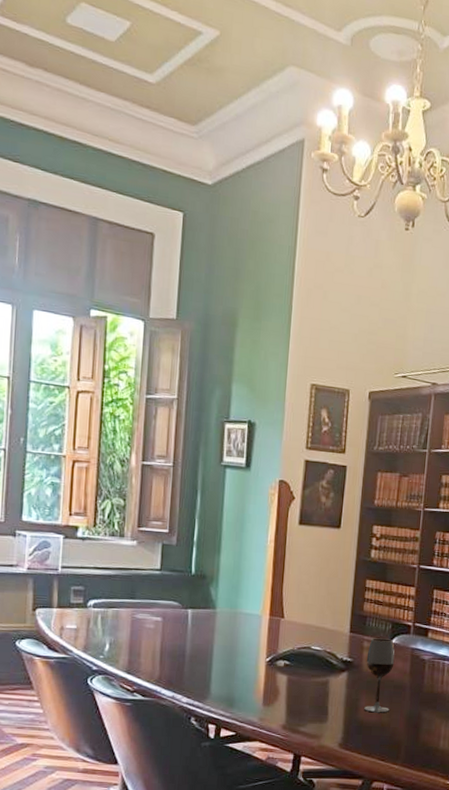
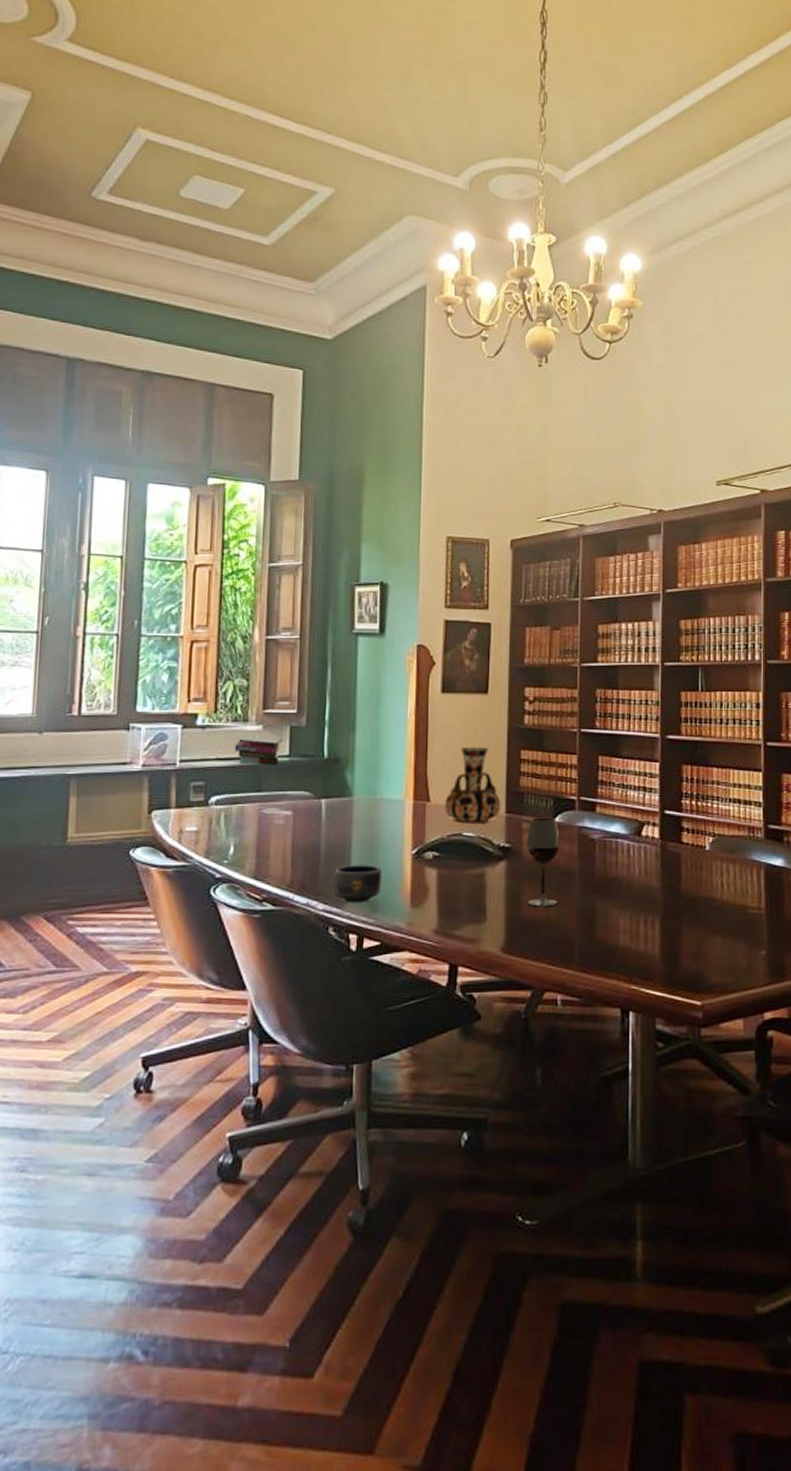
books: none [111,548,156,577] -> present [234,734,284,765]
mug: none [196,667,239,699] -> present [333,865,381,903]
decorative vase: none [296,573,346,640] -> present [445,746,501,824]

